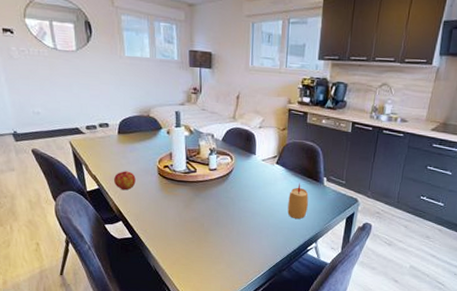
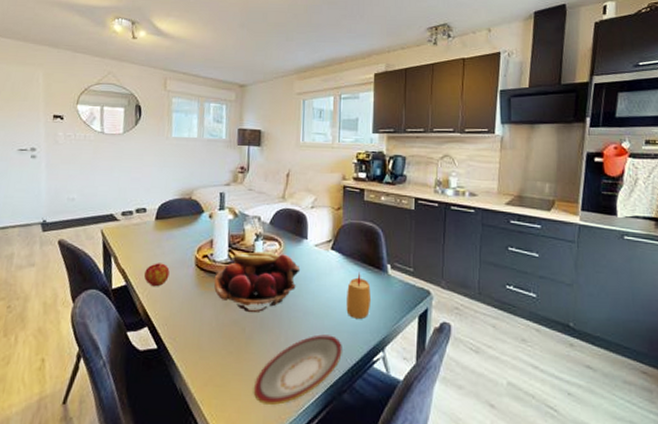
fruit basket: none [175,164,250,212] -> present [213,251,301,312]
plate: none [212,230,283,278] -> present [253,334,342,405]

